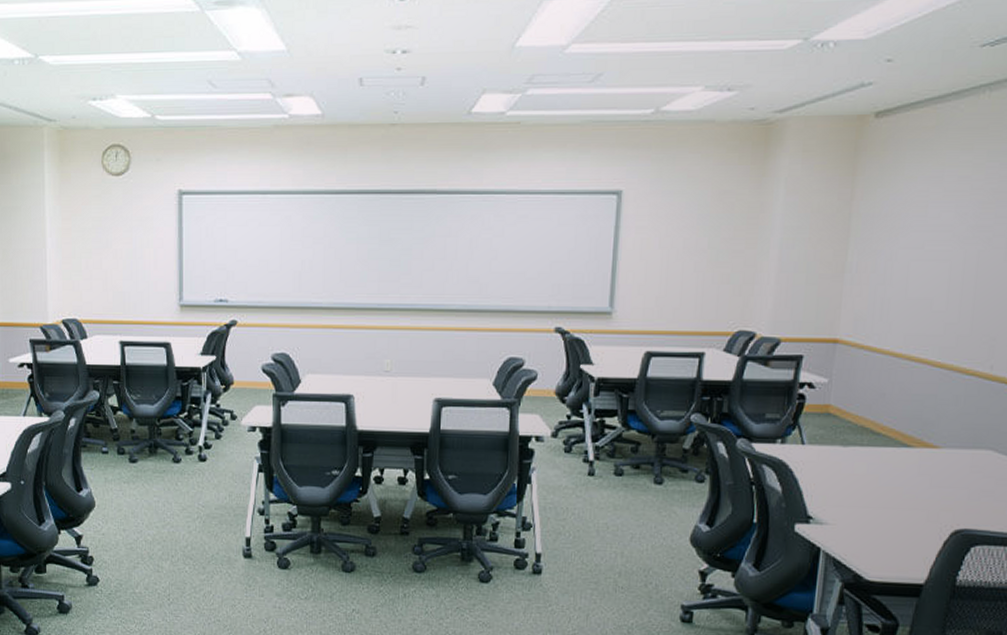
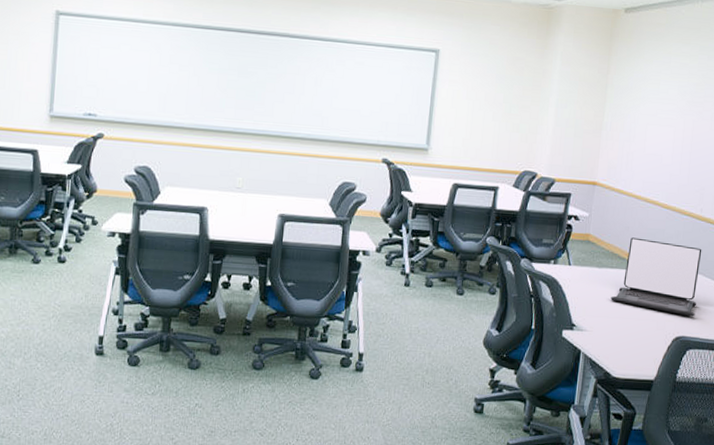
laptop: none [861,406,993,504] -> present [611,237,702,317]

